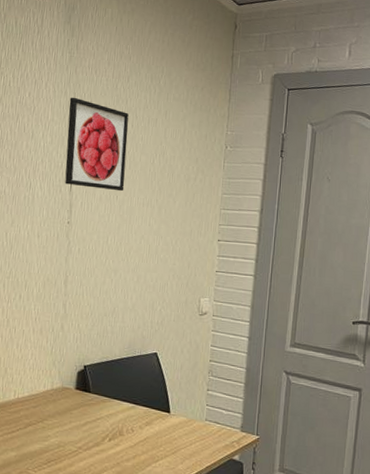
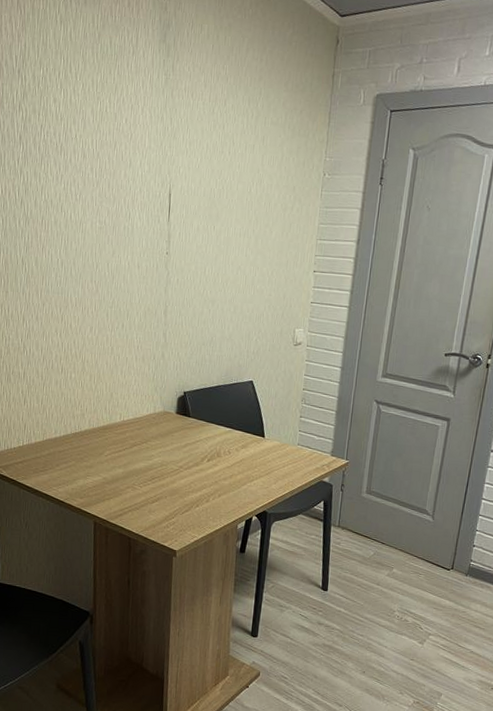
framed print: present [65,97,129,192] -> none [163,122,226,222]

